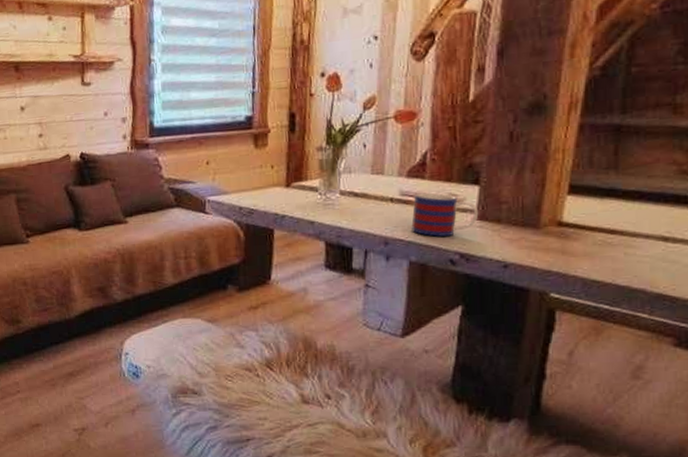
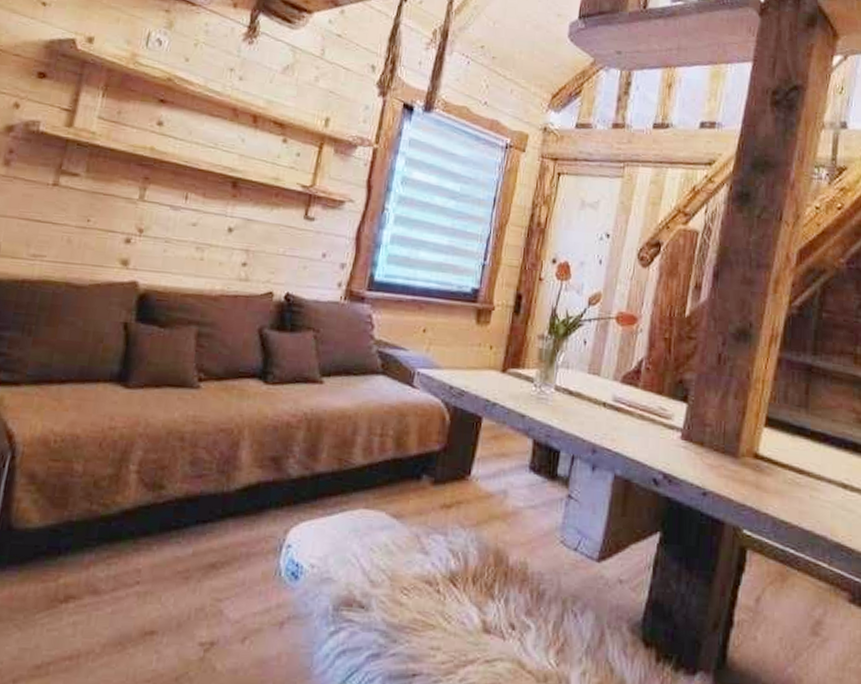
mug: present [411,192,479,237] -> none [620,401,685,453]

